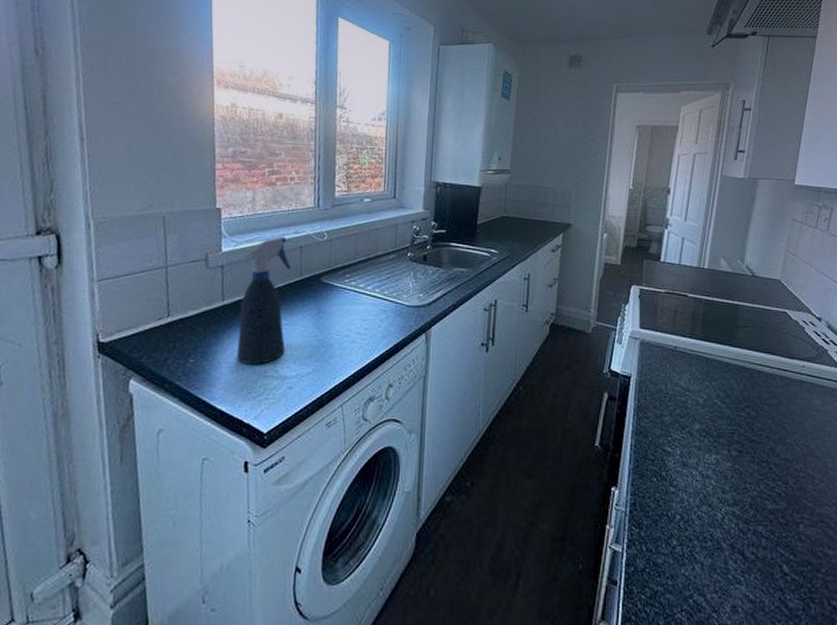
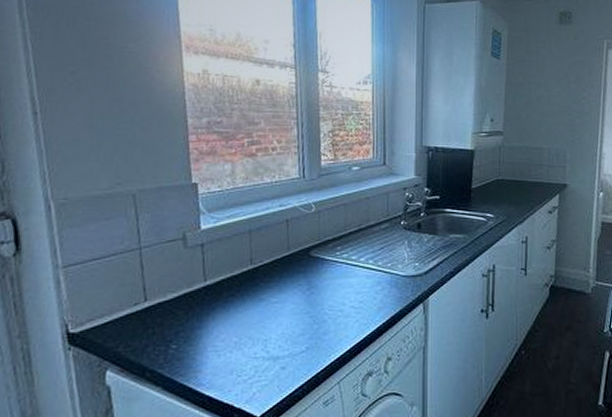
spray bottle: present [236,236,291,364] -> none [221,210,277,347]

